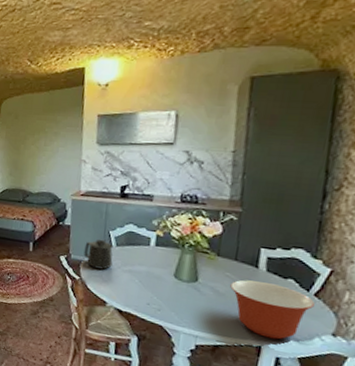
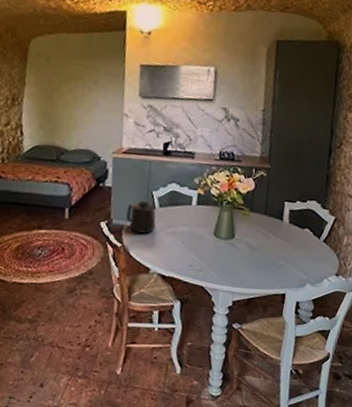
mixing bowl: present [230,280,315,340] -> none [261,232,324,285]

